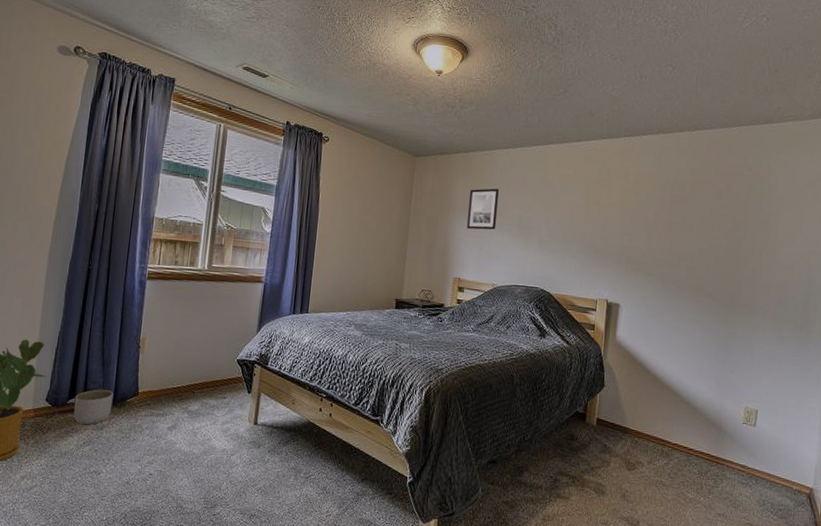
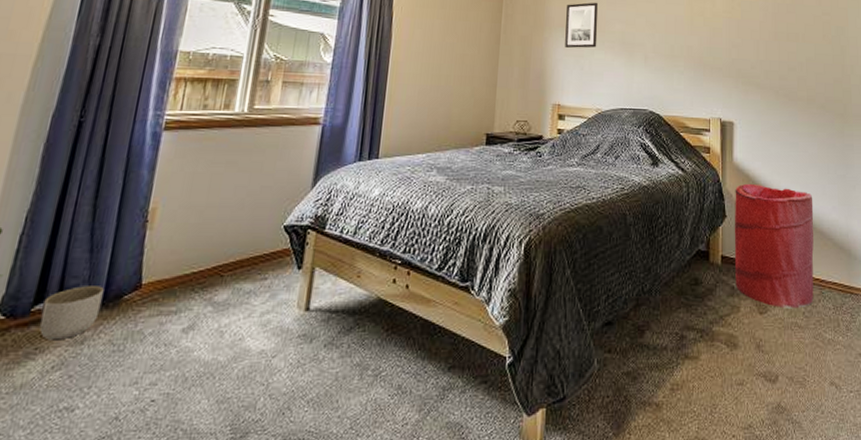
laundry hamper: none [608,359,690,470] -> present [734,183,814,309]

